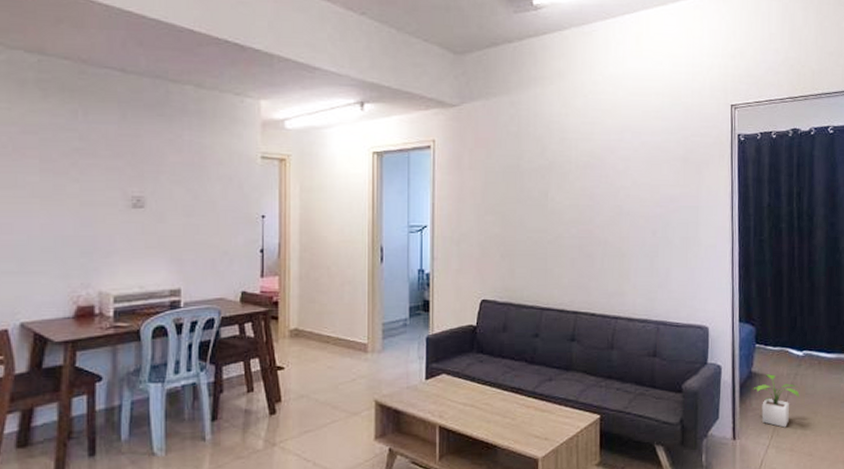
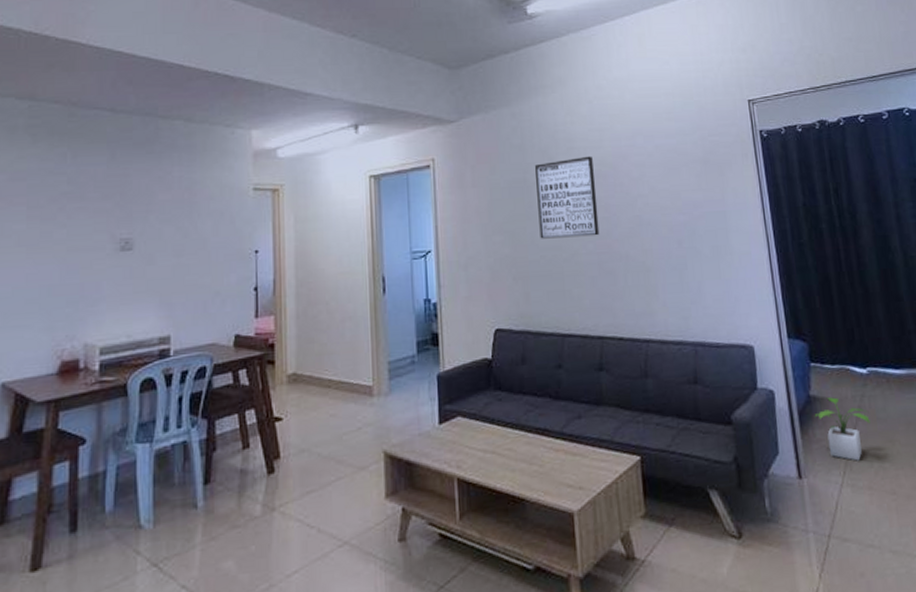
wall art: none [528,147,584,222] -> present [535,156,600,239]

